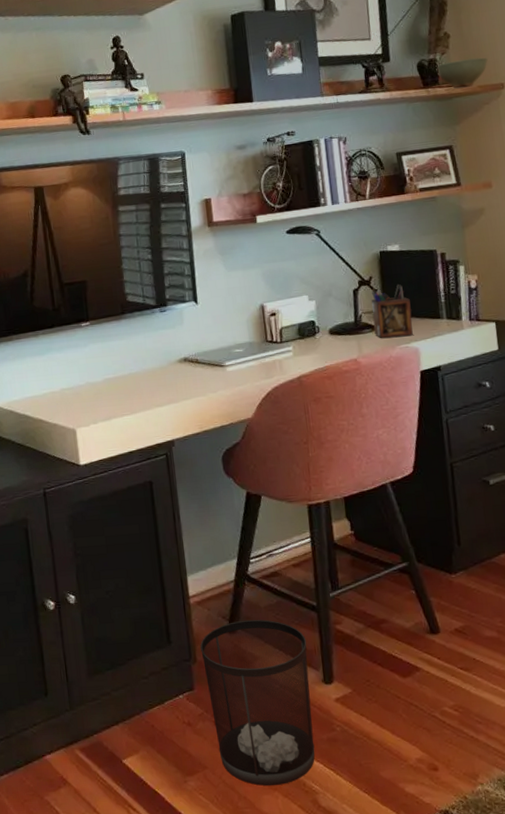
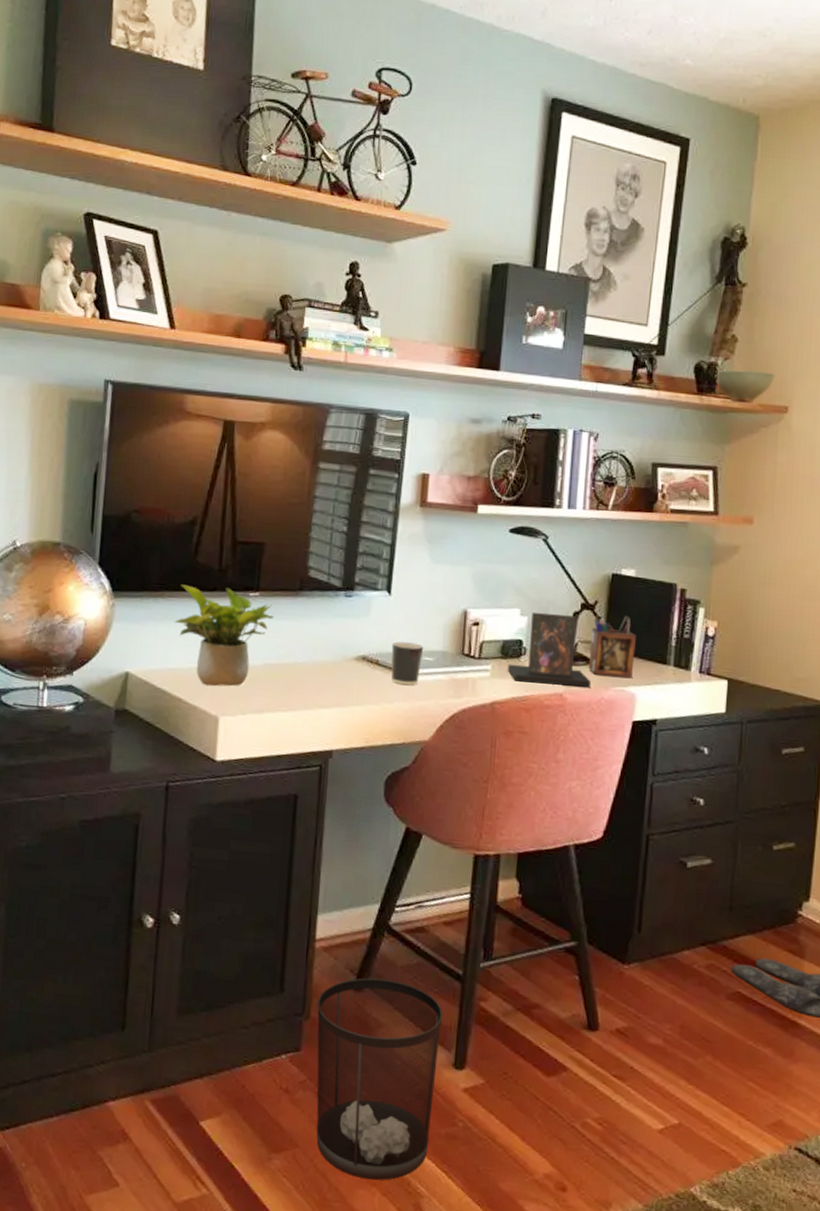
potted plant: none [24,323,105,406] -> present [174,584,274,687]
mug: none [206,339,234,376] -> present [391,641,424,685]
photo frame: none [306,293,379,356] -> present [507,612,592,687]

